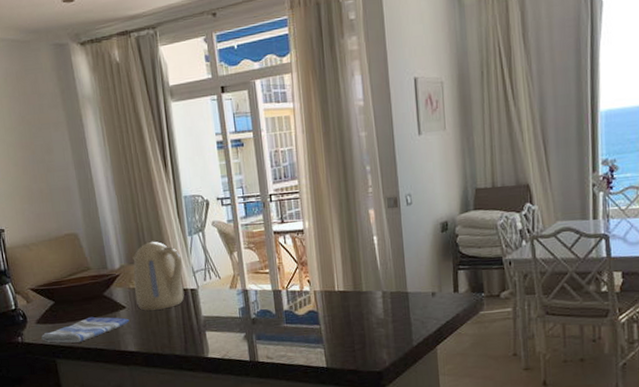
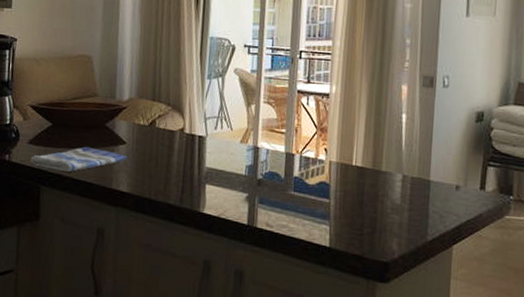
kettle: present [131,241,184,311] -> none [138,78,195,153]

